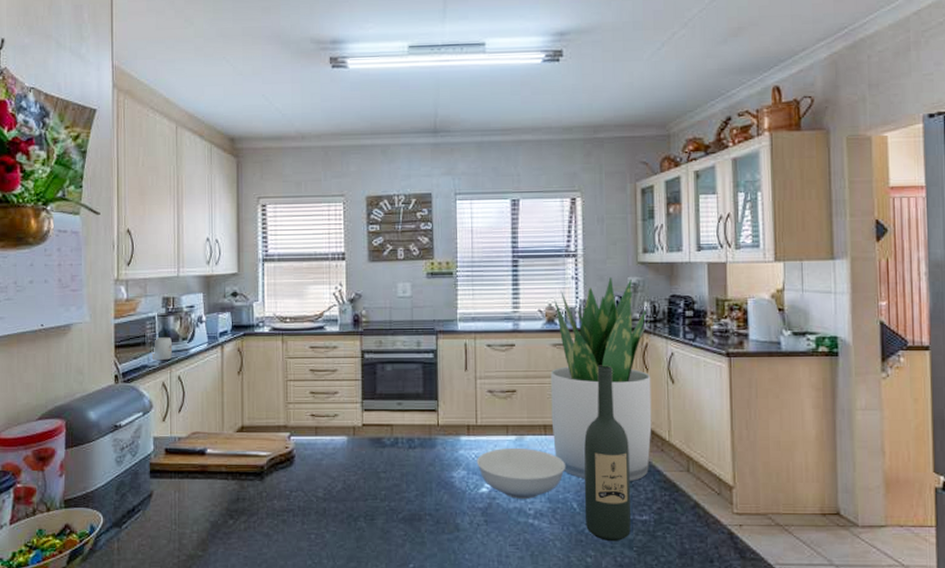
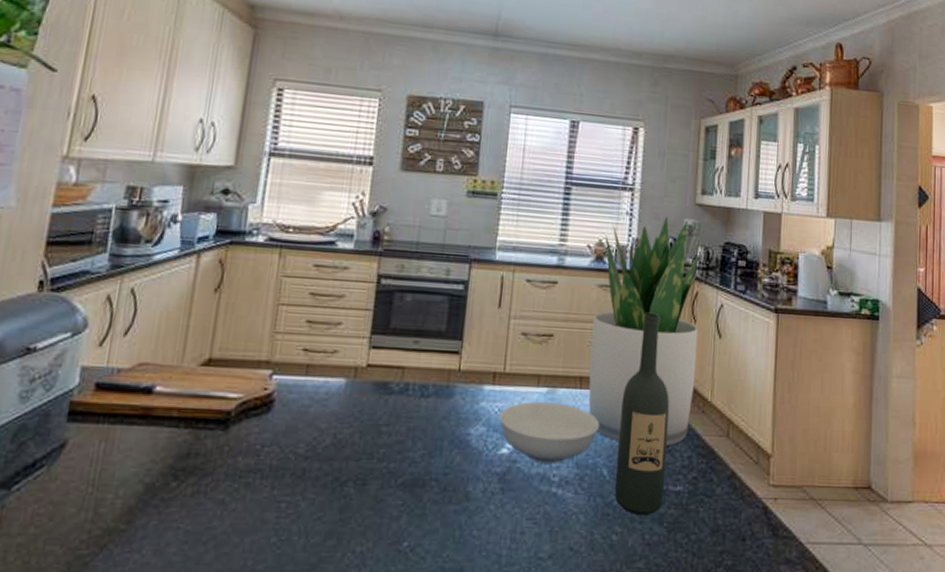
mug: present [151,337,173,361] -> none [97,236,131,267]

